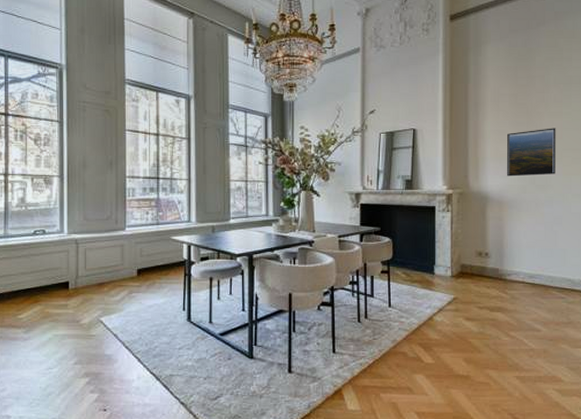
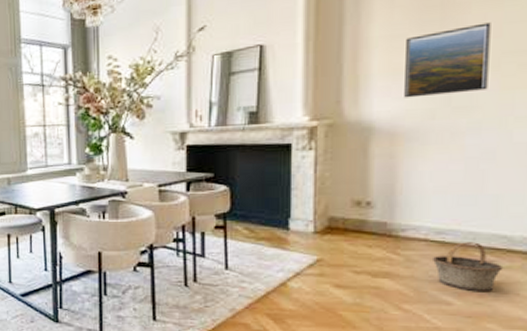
basket: none [527,284,570,320] -> present [431,242,504,291]

